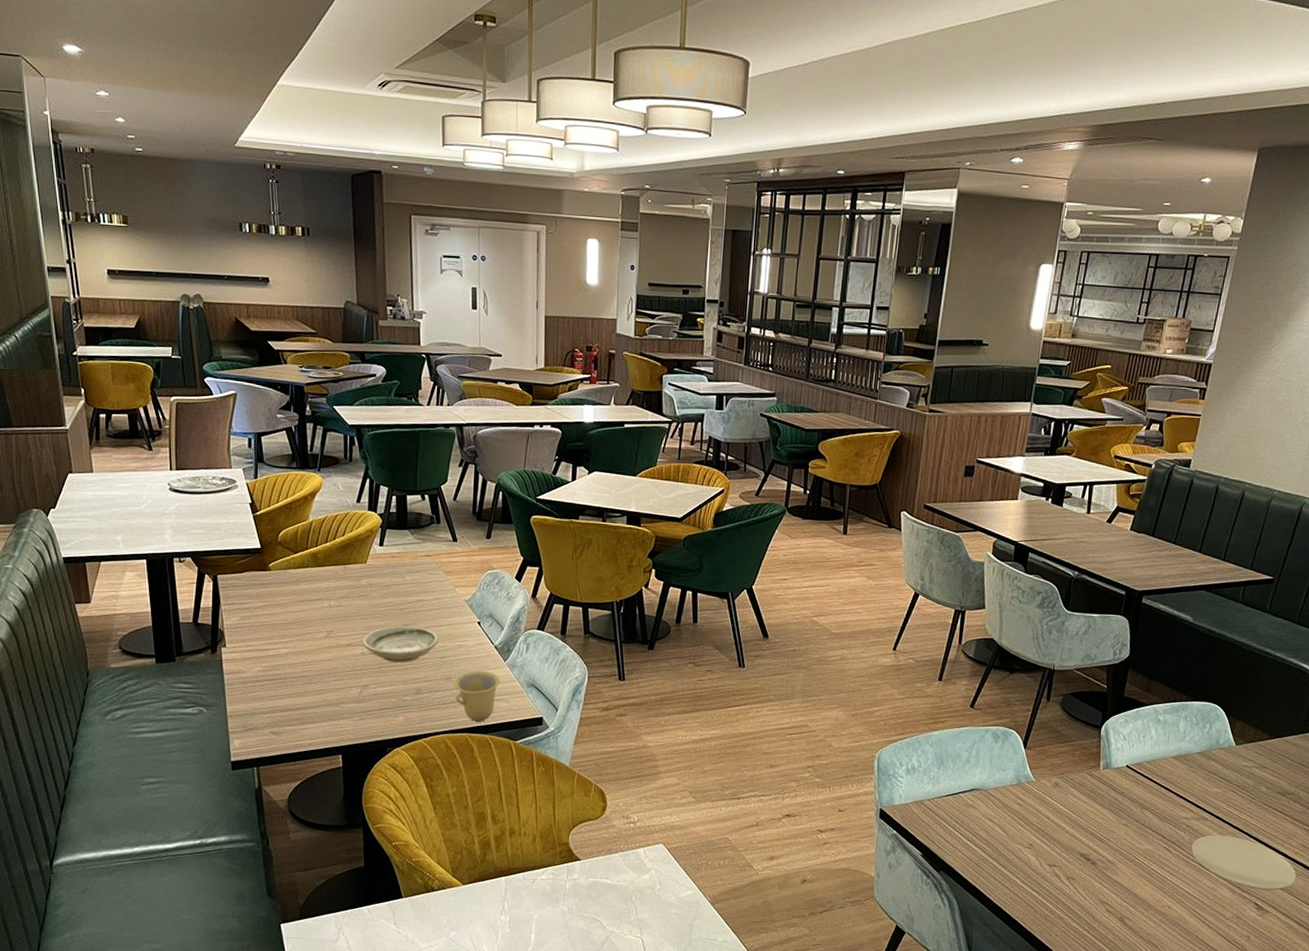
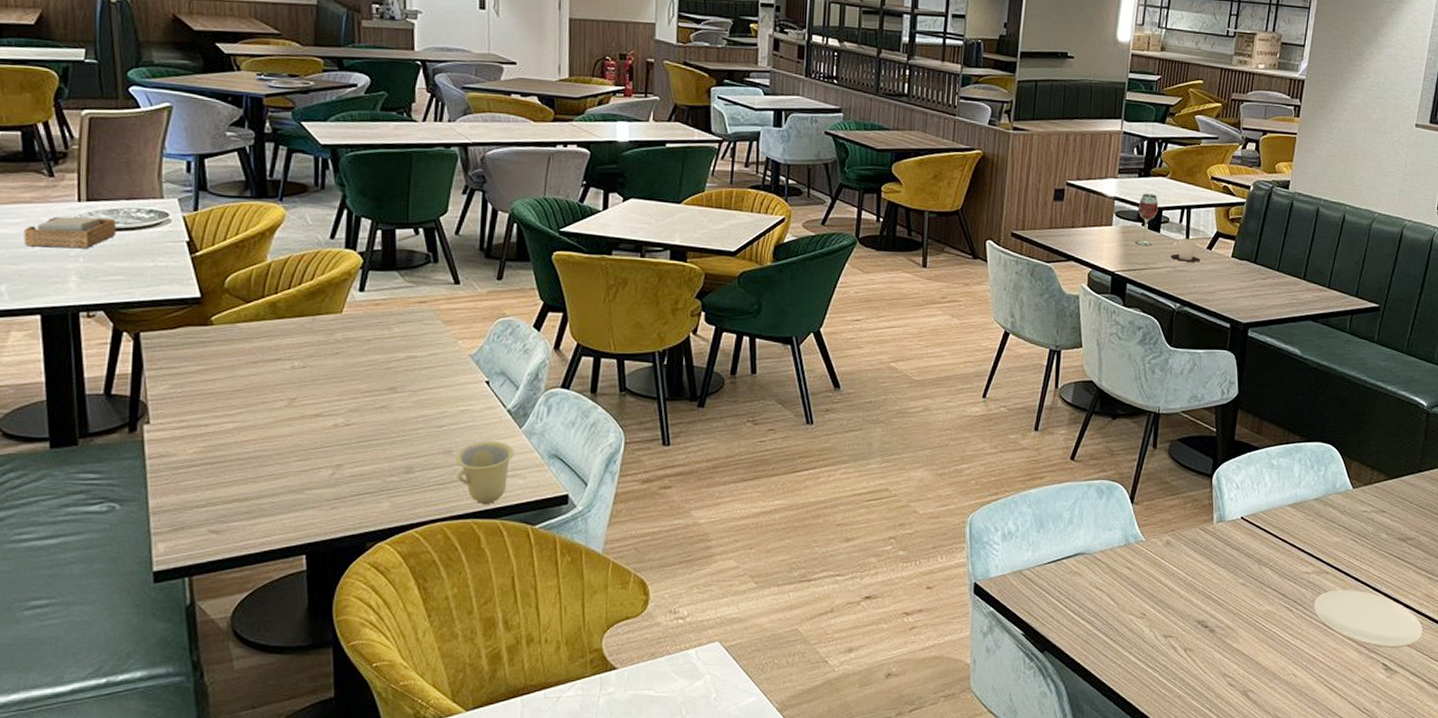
napkin holder: none [133,482,198,508] -> present [24,216,116,249]
saucer: present [362,625,439,663] -> none [335,388,436,435]
wineglass: none [1039,470,1063,518] -> present [1136,193,1159,246]
cup: none [1072,512,1100,534] -> present [1171,238,1200,262]

